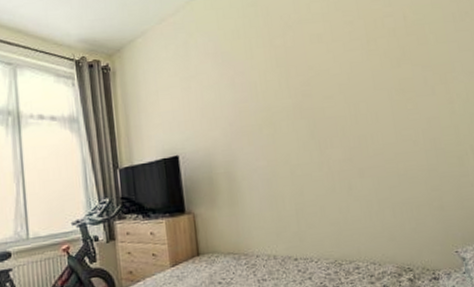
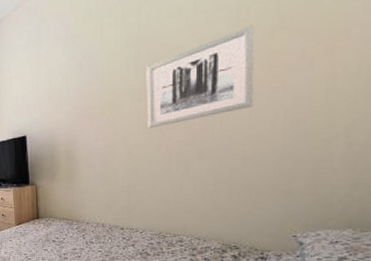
wall art: none [297,55,396,147] -> present [146,25,254,129]

